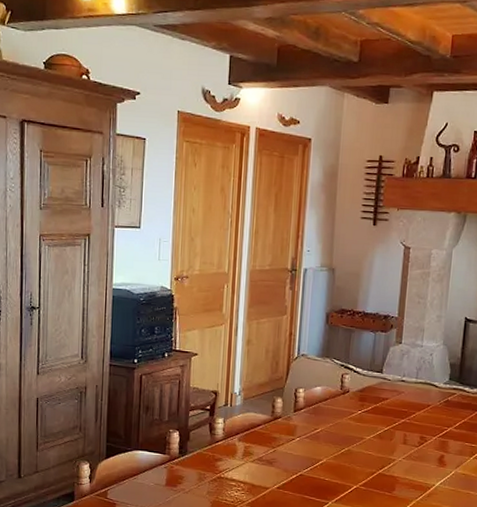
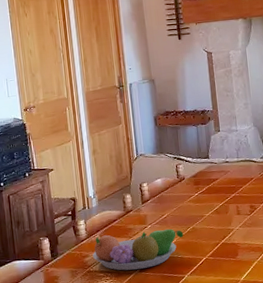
fruit bowl: none [226,439,336,486] -> present [92,228,184,271]

